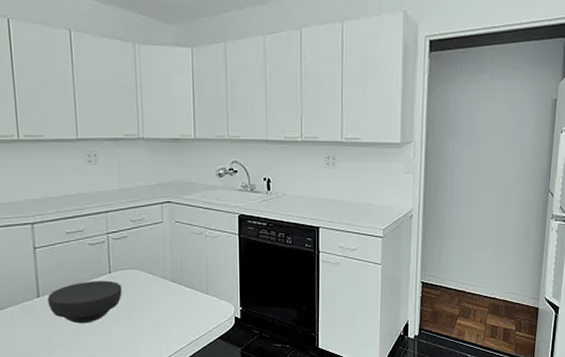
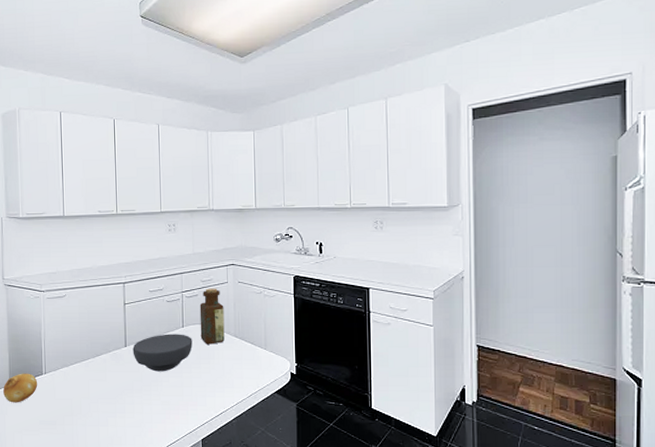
bottle: none [129,228,160,291] -> present [199,288,225,345]

